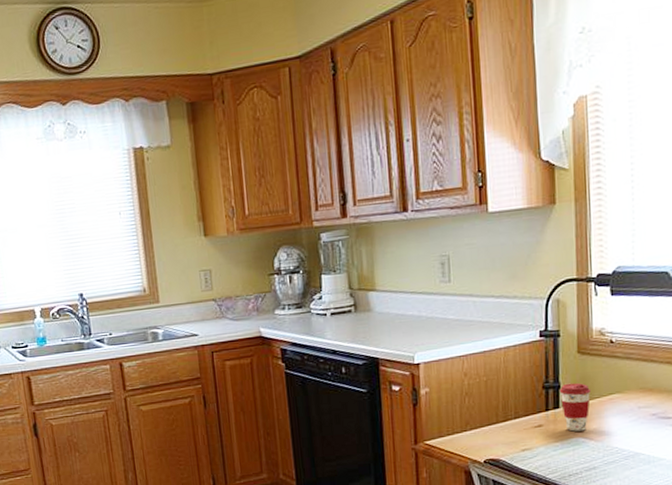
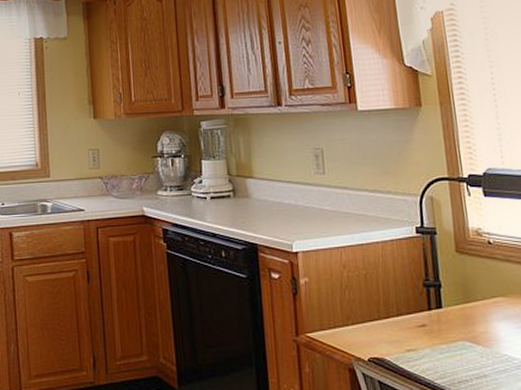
coffee cup: present [559,382,592,432] -> none [440,282,474,334]

